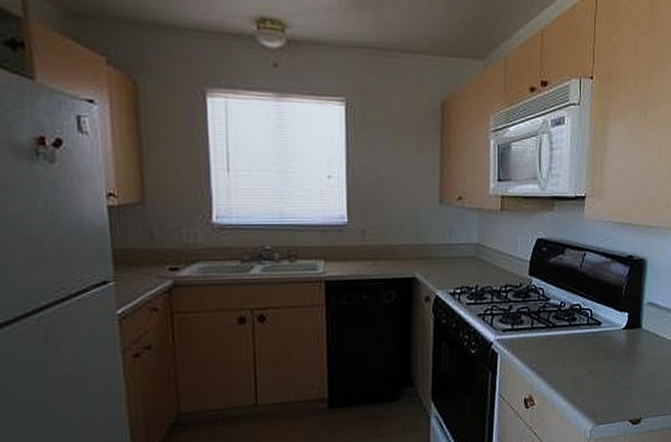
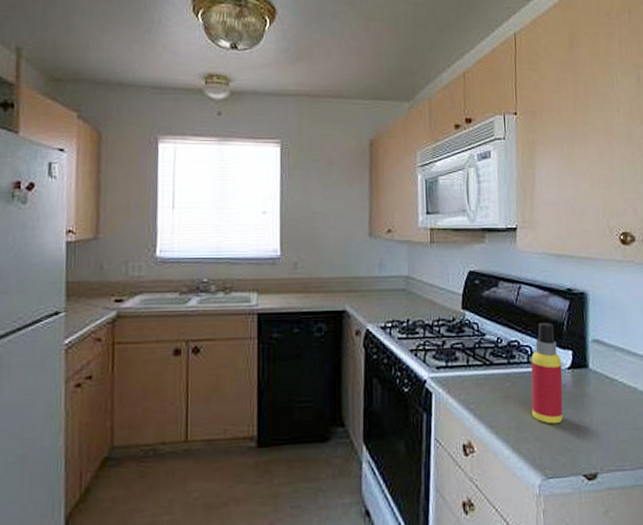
spray bottle: none [587,287,618,378] -> present [531,323,563,424]

